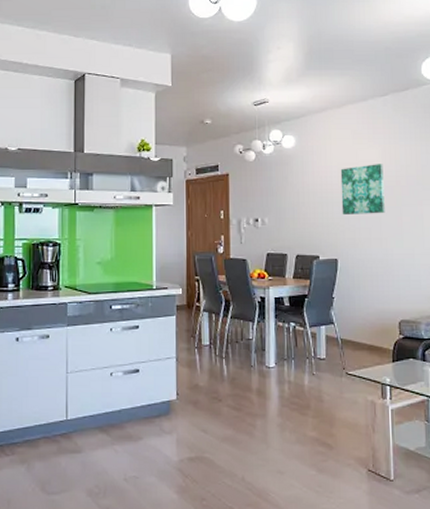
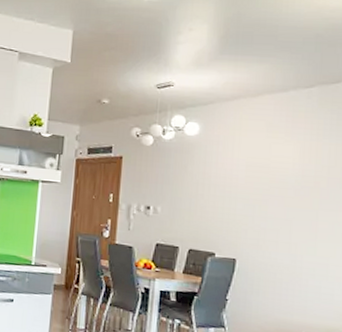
wall art: present [340,164,385,214] -> none [246,161,301,216]

